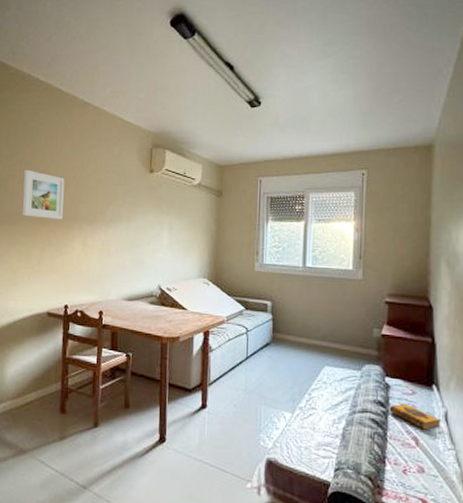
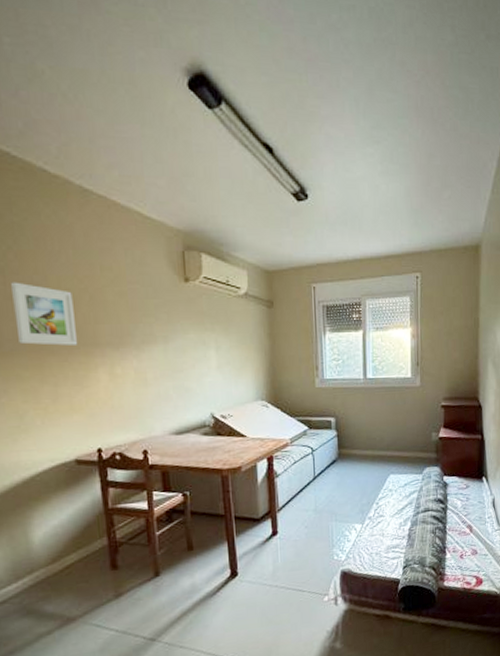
hardback book: present [389,403,441,431] -> none [447,497,489,519]

